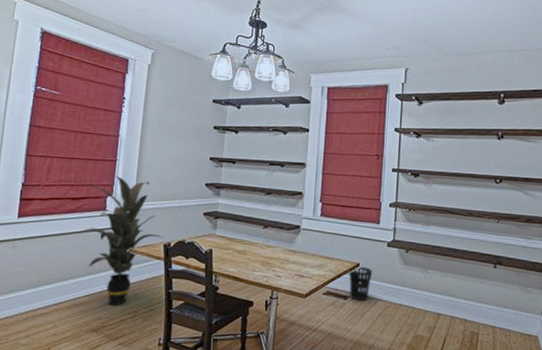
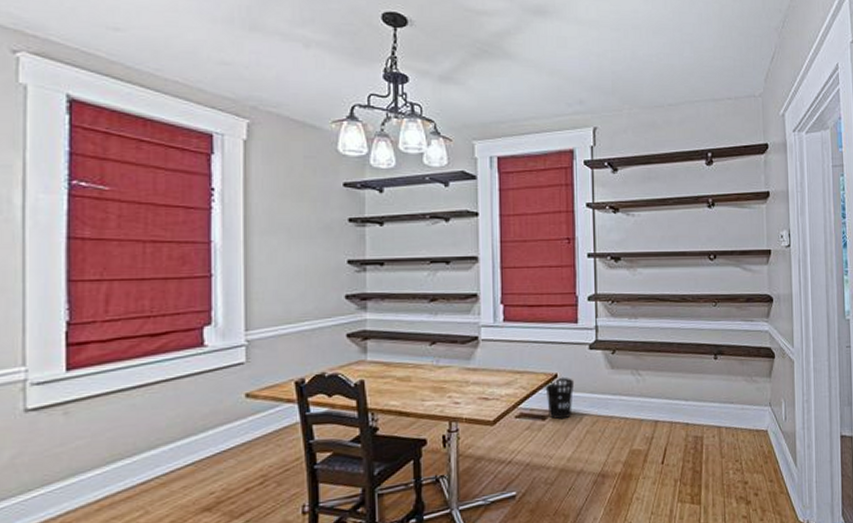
indoor plant: present [78,176,164,306] -> none [166,297,294,473]

